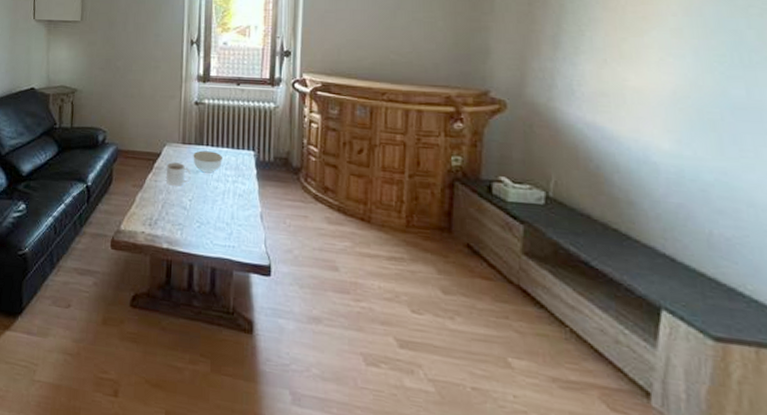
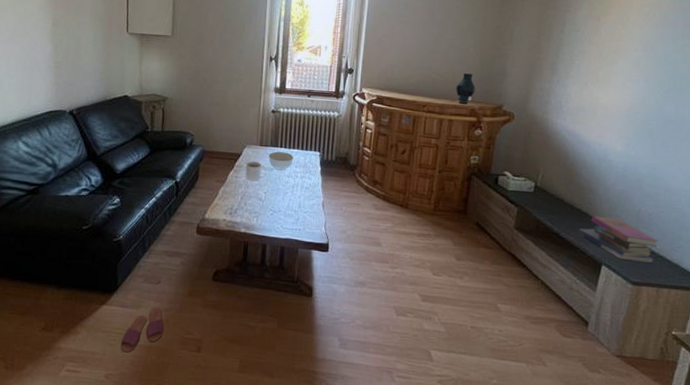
slippers: none [25,337,74,391] -> present [120,308,164,353]
vase: none [423,52,450,91] -> present [456,73,475,105]
books: none [618,238,748,310] -> present [578,215,658,263]

